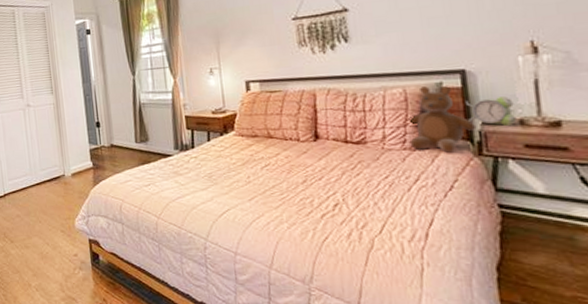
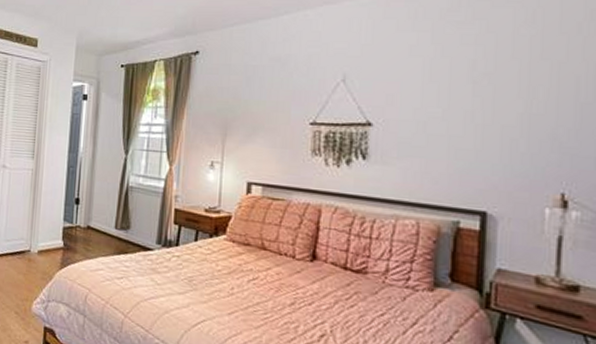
teddy bear: present [407,86,475,153] -> none [413,222,487,300]
alarm clock: present [465,96,522,127] -> none [480,246,540,283]

